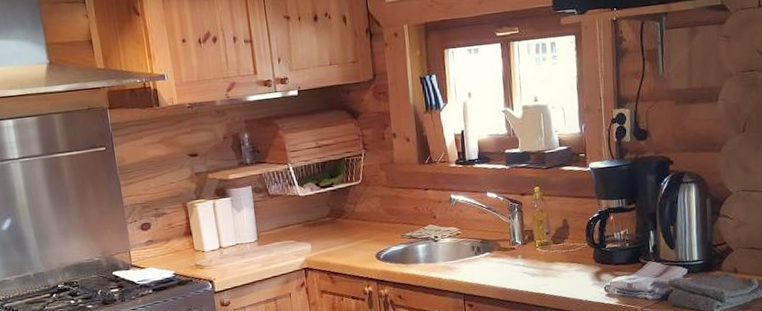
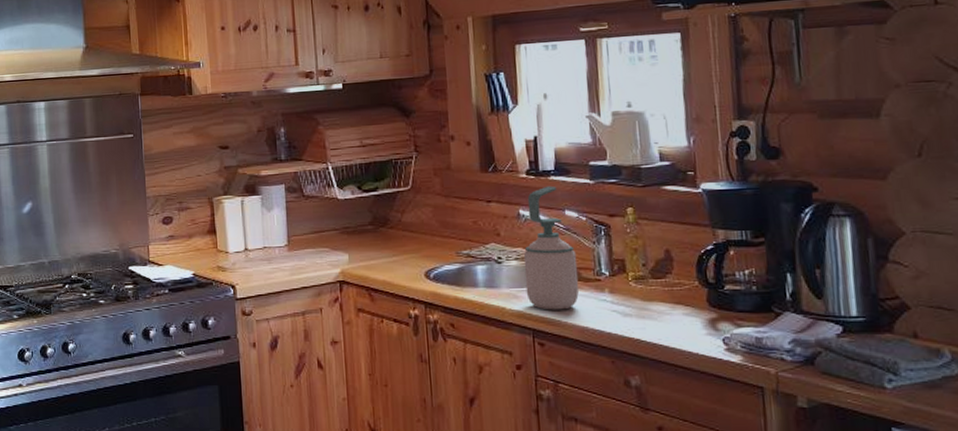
soap bottle: none [455,172,498,277] -> present [523,185,579,310]

